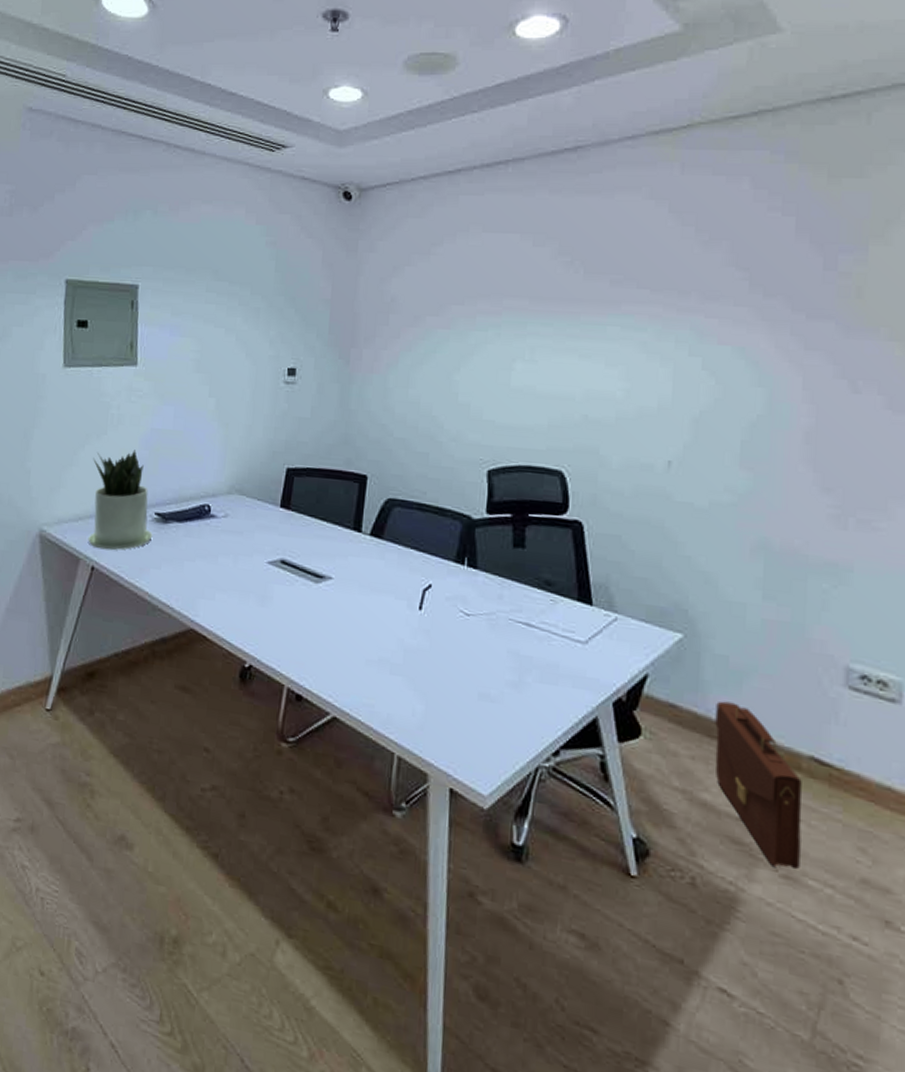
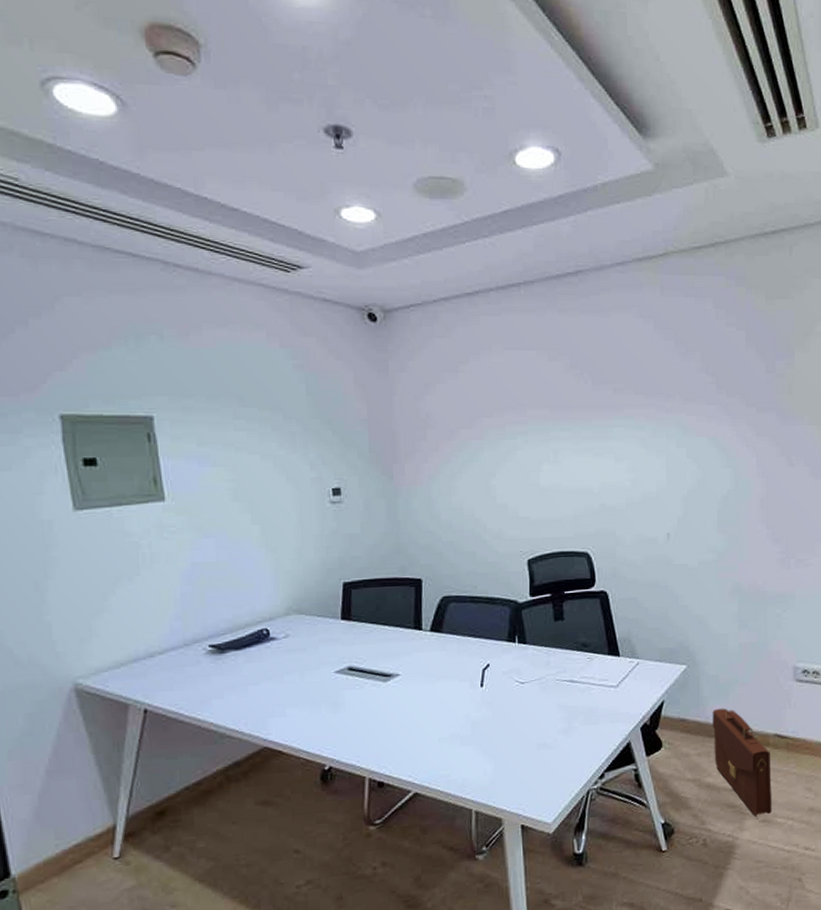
planter: present [88,450,153,550] -> none [127,586,210,691]

